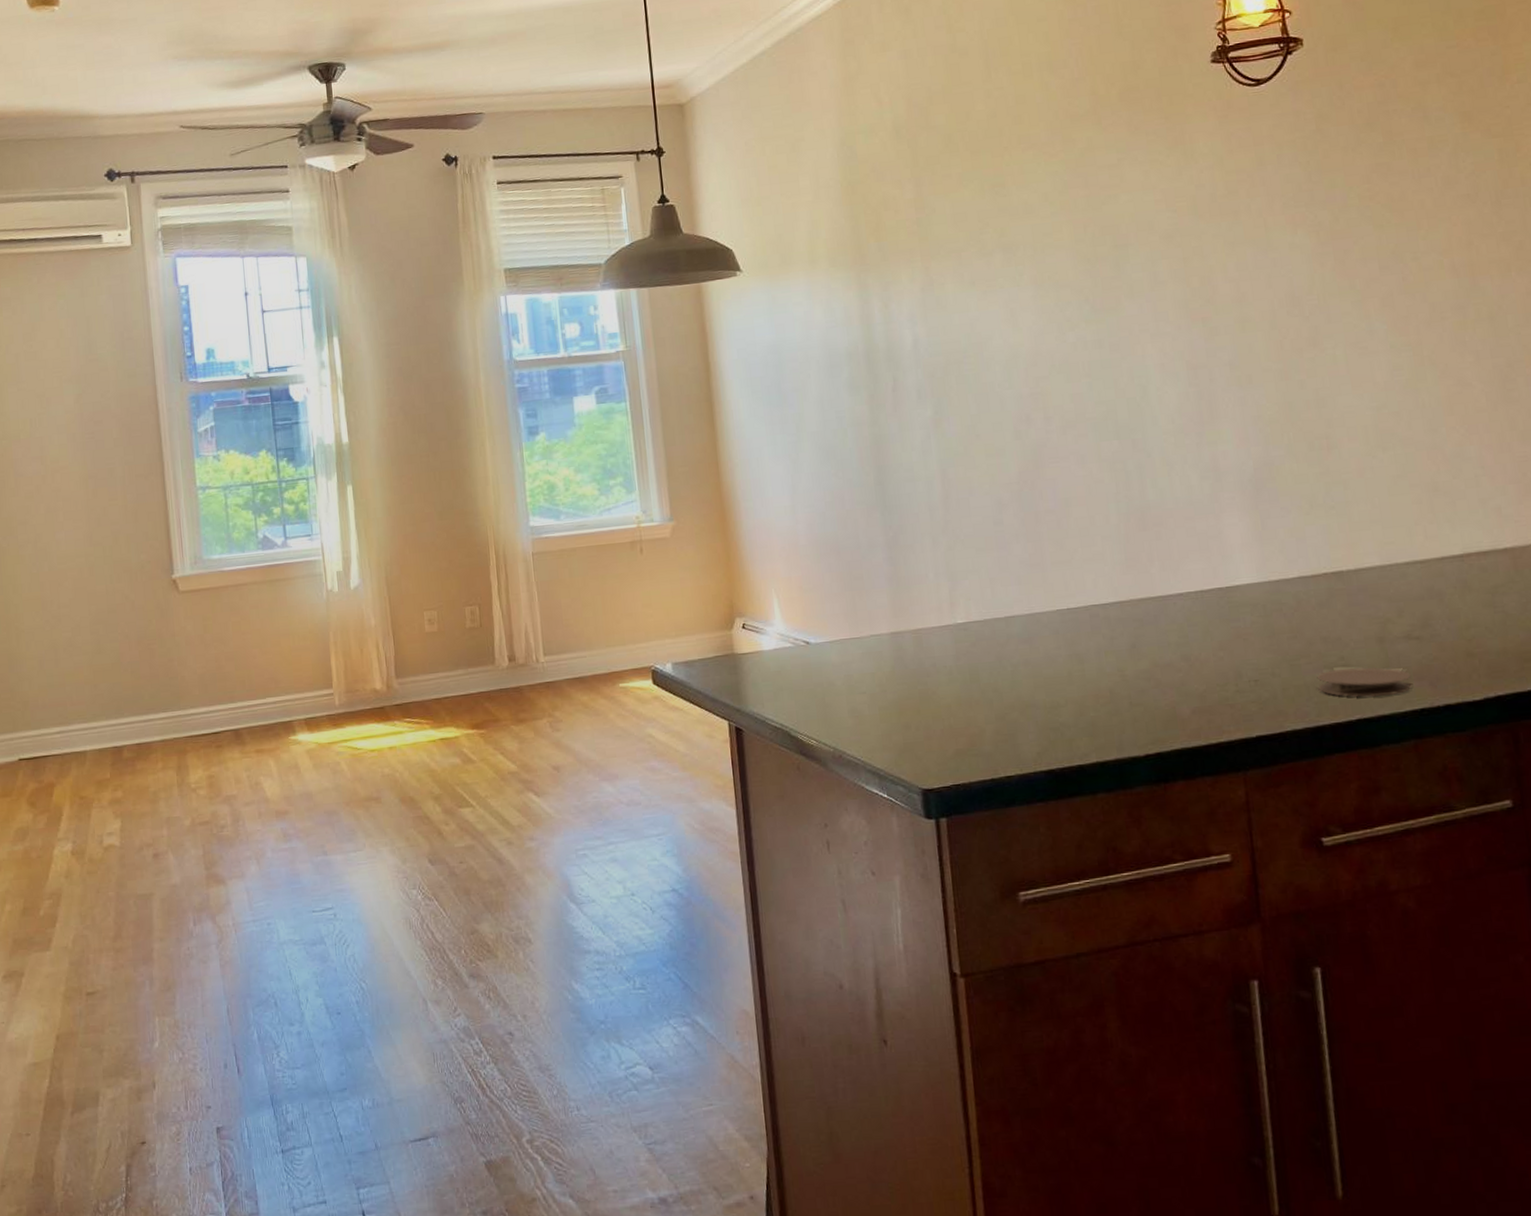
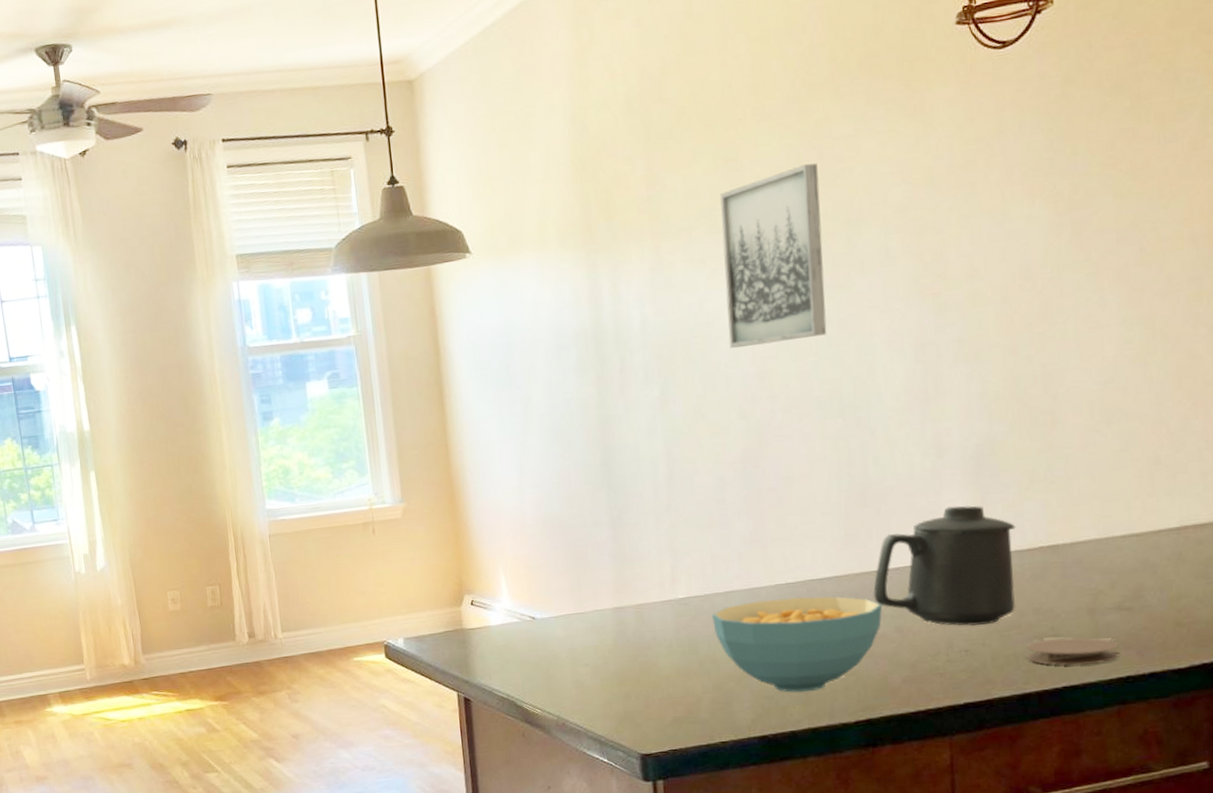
wall art: none [988,190,1099,369] -> present [720,163,827,348]
cereal bowl: none [992,622,1168,724] -> present [712,596,883,693]
mug: none [1157,530,1303,655] -> present [873,505,1016,627]

